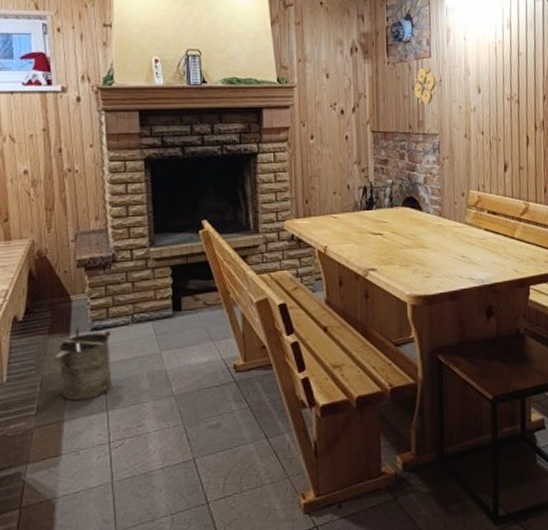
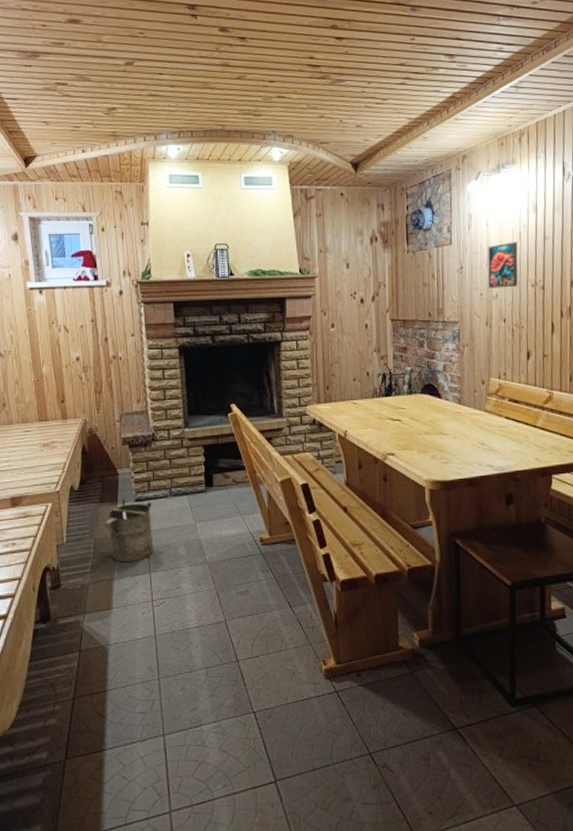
wall ornament: present [414,67,437,104] -> none [434,254,457,292]
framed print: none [465,56,495,101] -> present [487,242,518,288]

